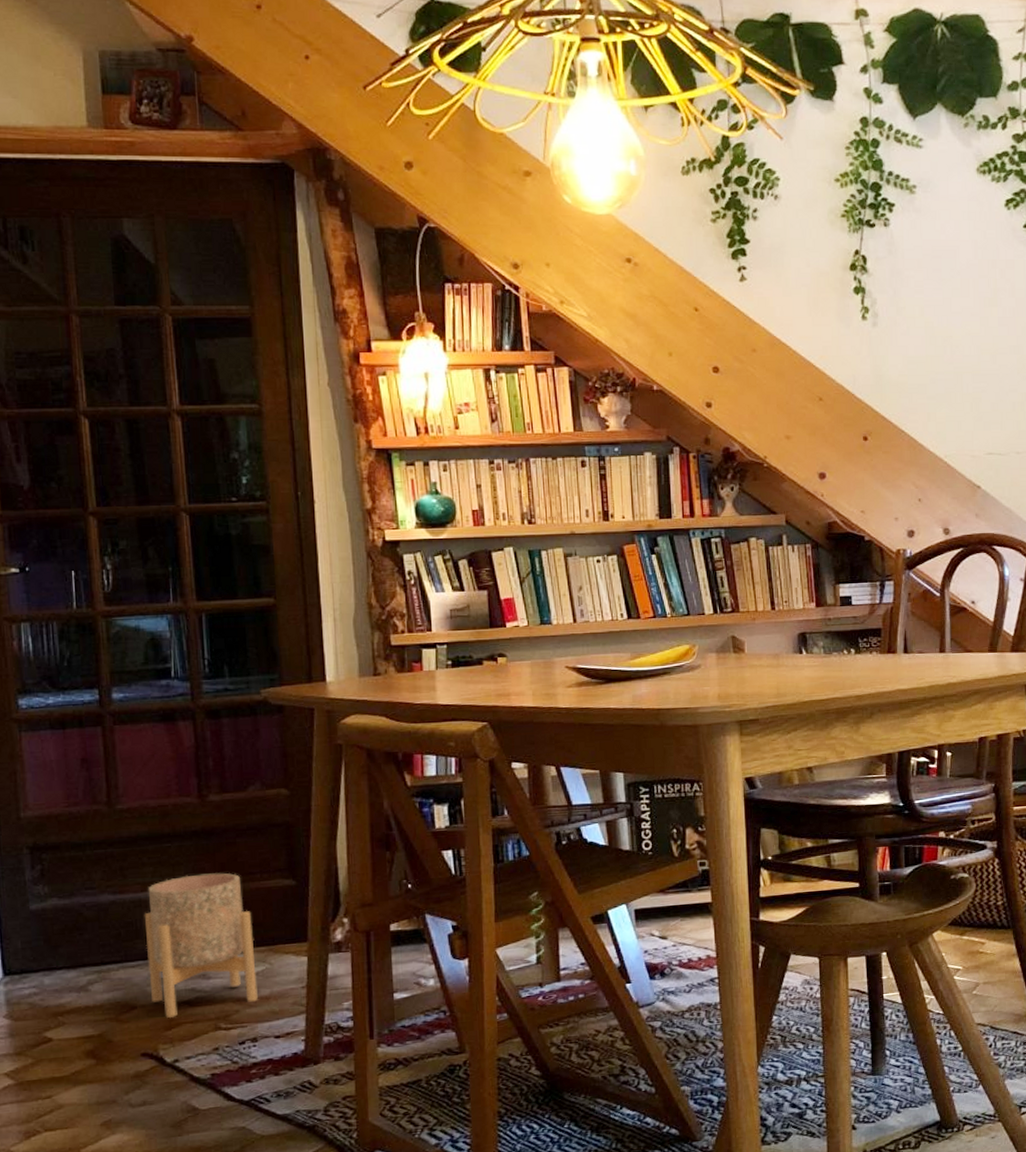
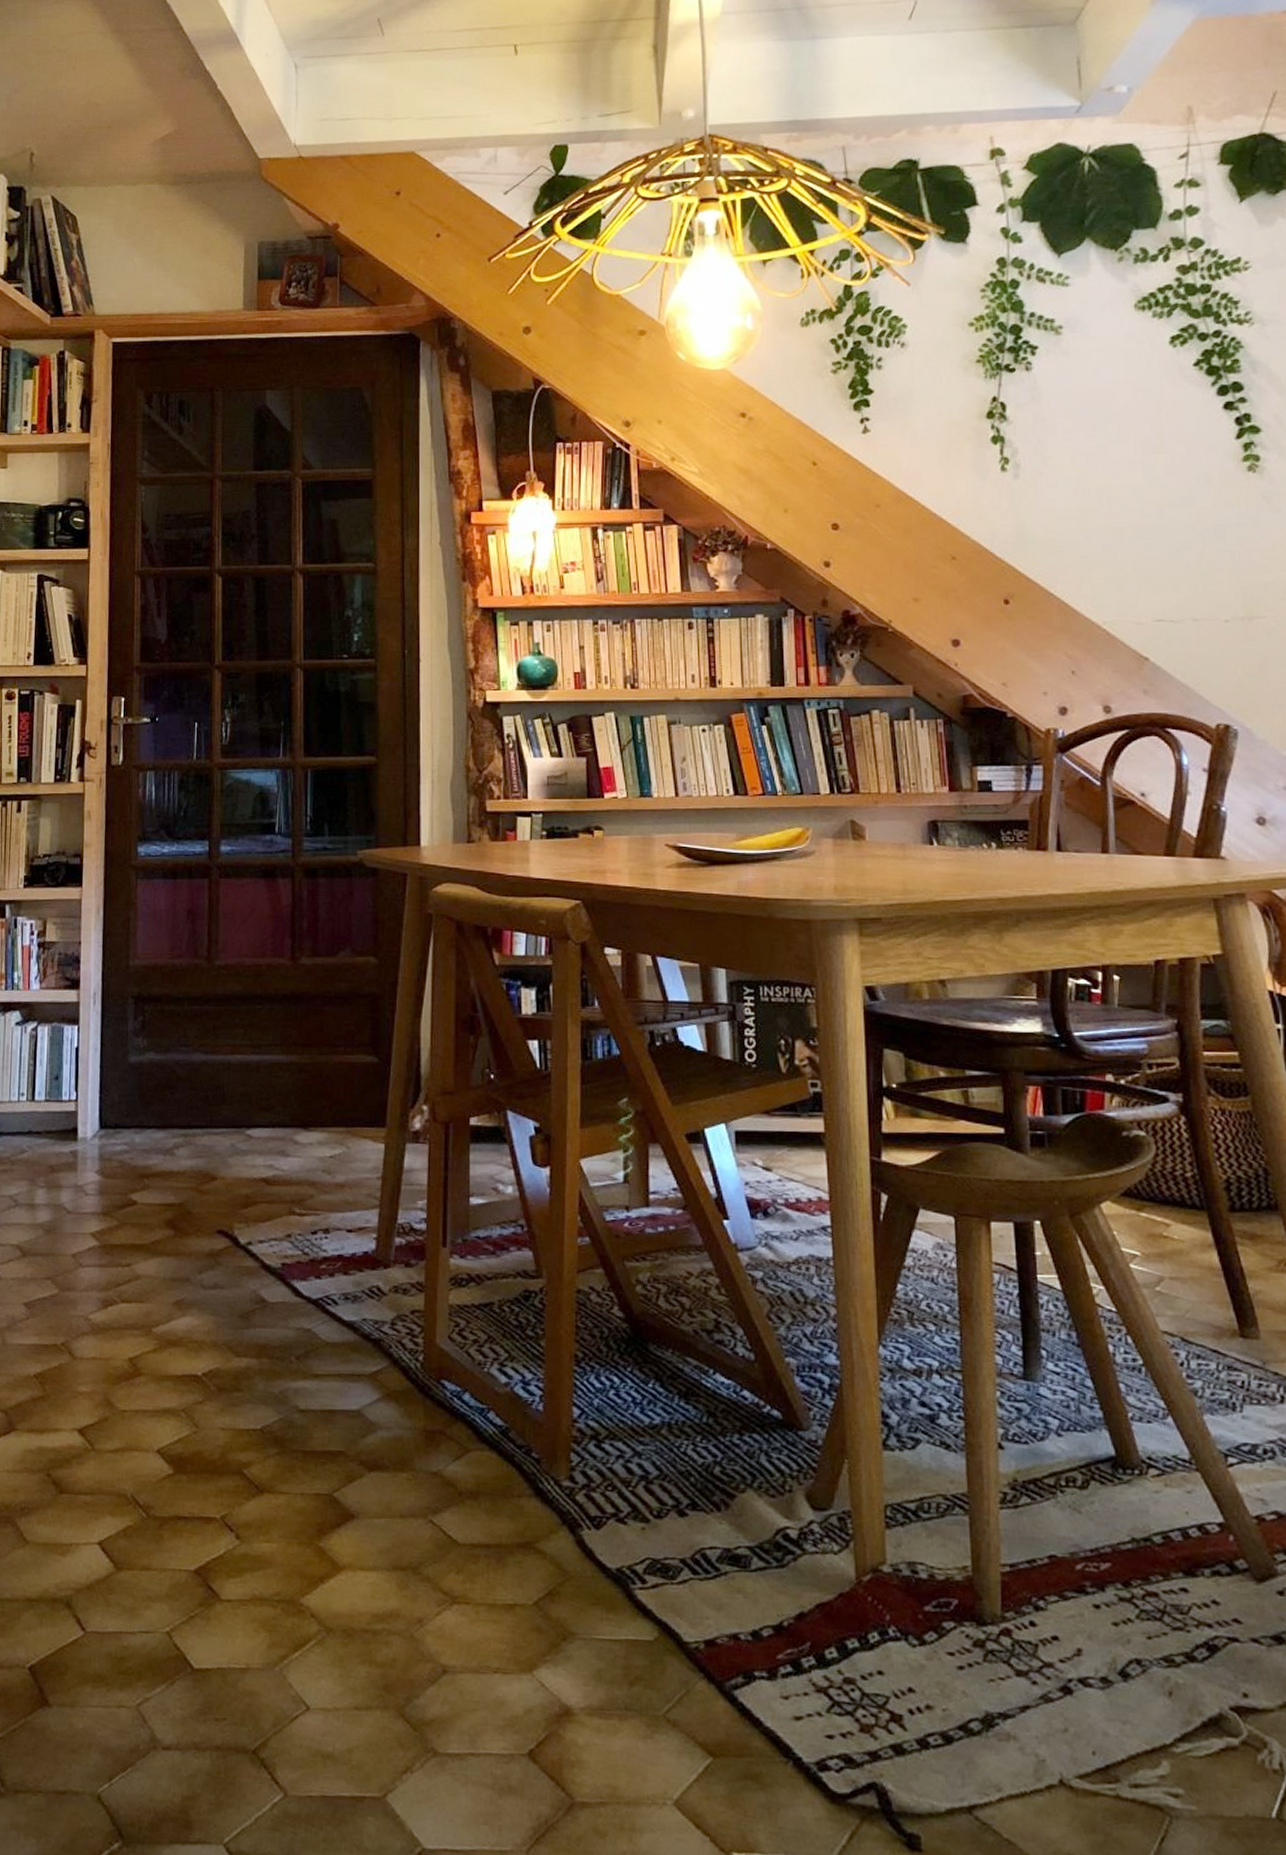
planter: present [144,873,258,1019] -> none [230,1041,334,1196]

